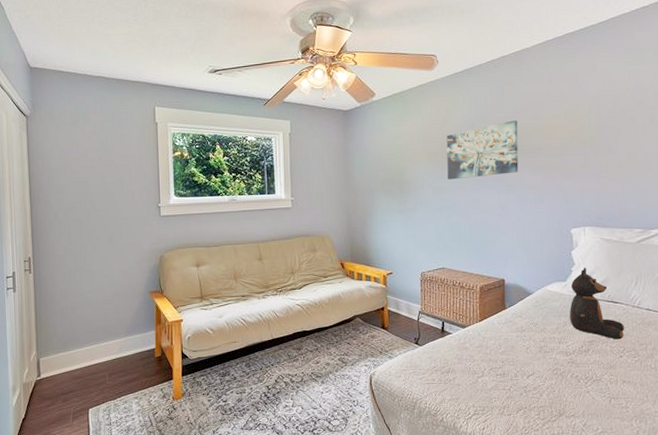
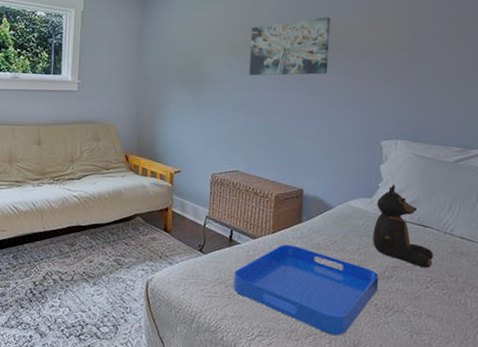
serving tray: none [448,330,578,407] -> present [233,244,379,335]

